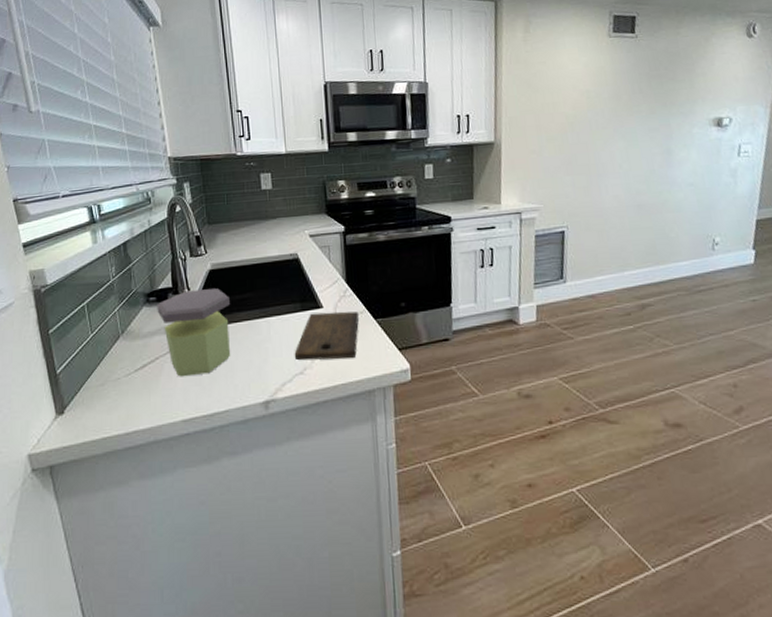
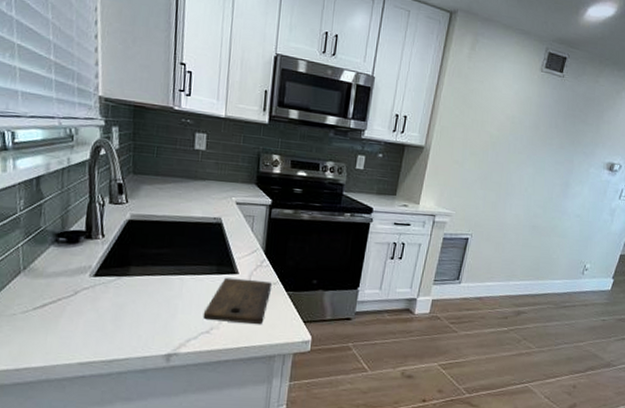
jar: present [157,288,231,377] -> none [65,237,146,322]

